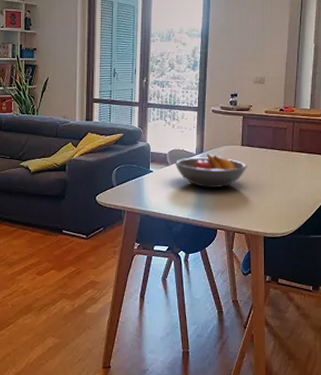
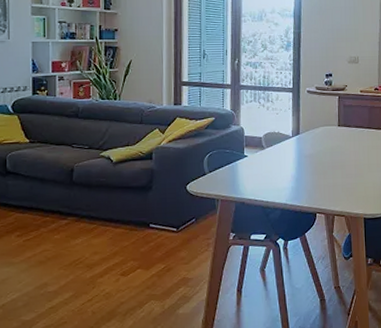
fruit bowl: present [175,154,247,187] -> none [270,135,345,170]

